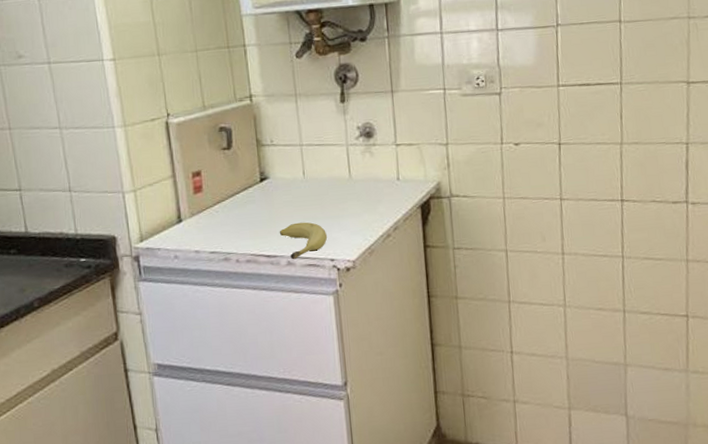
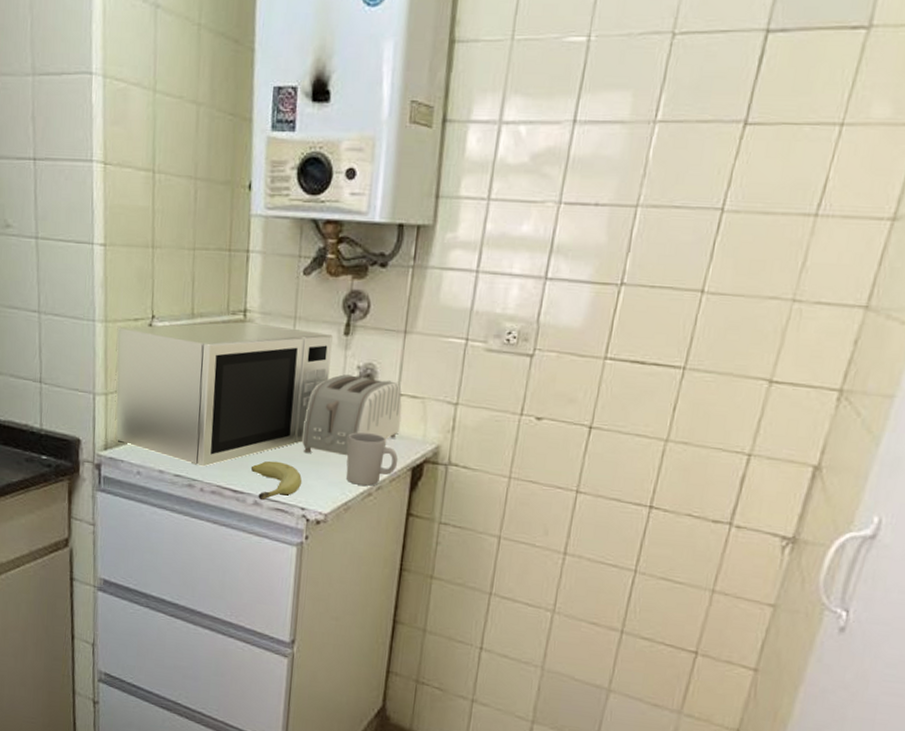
microwave: none [136,104,334,240] -> present [115,322,333,467]
toaster: none [319,134,404,210] -> present [301,374,402,456]
mug: none [360,181,408,229] -> present [346,431,398,486]

